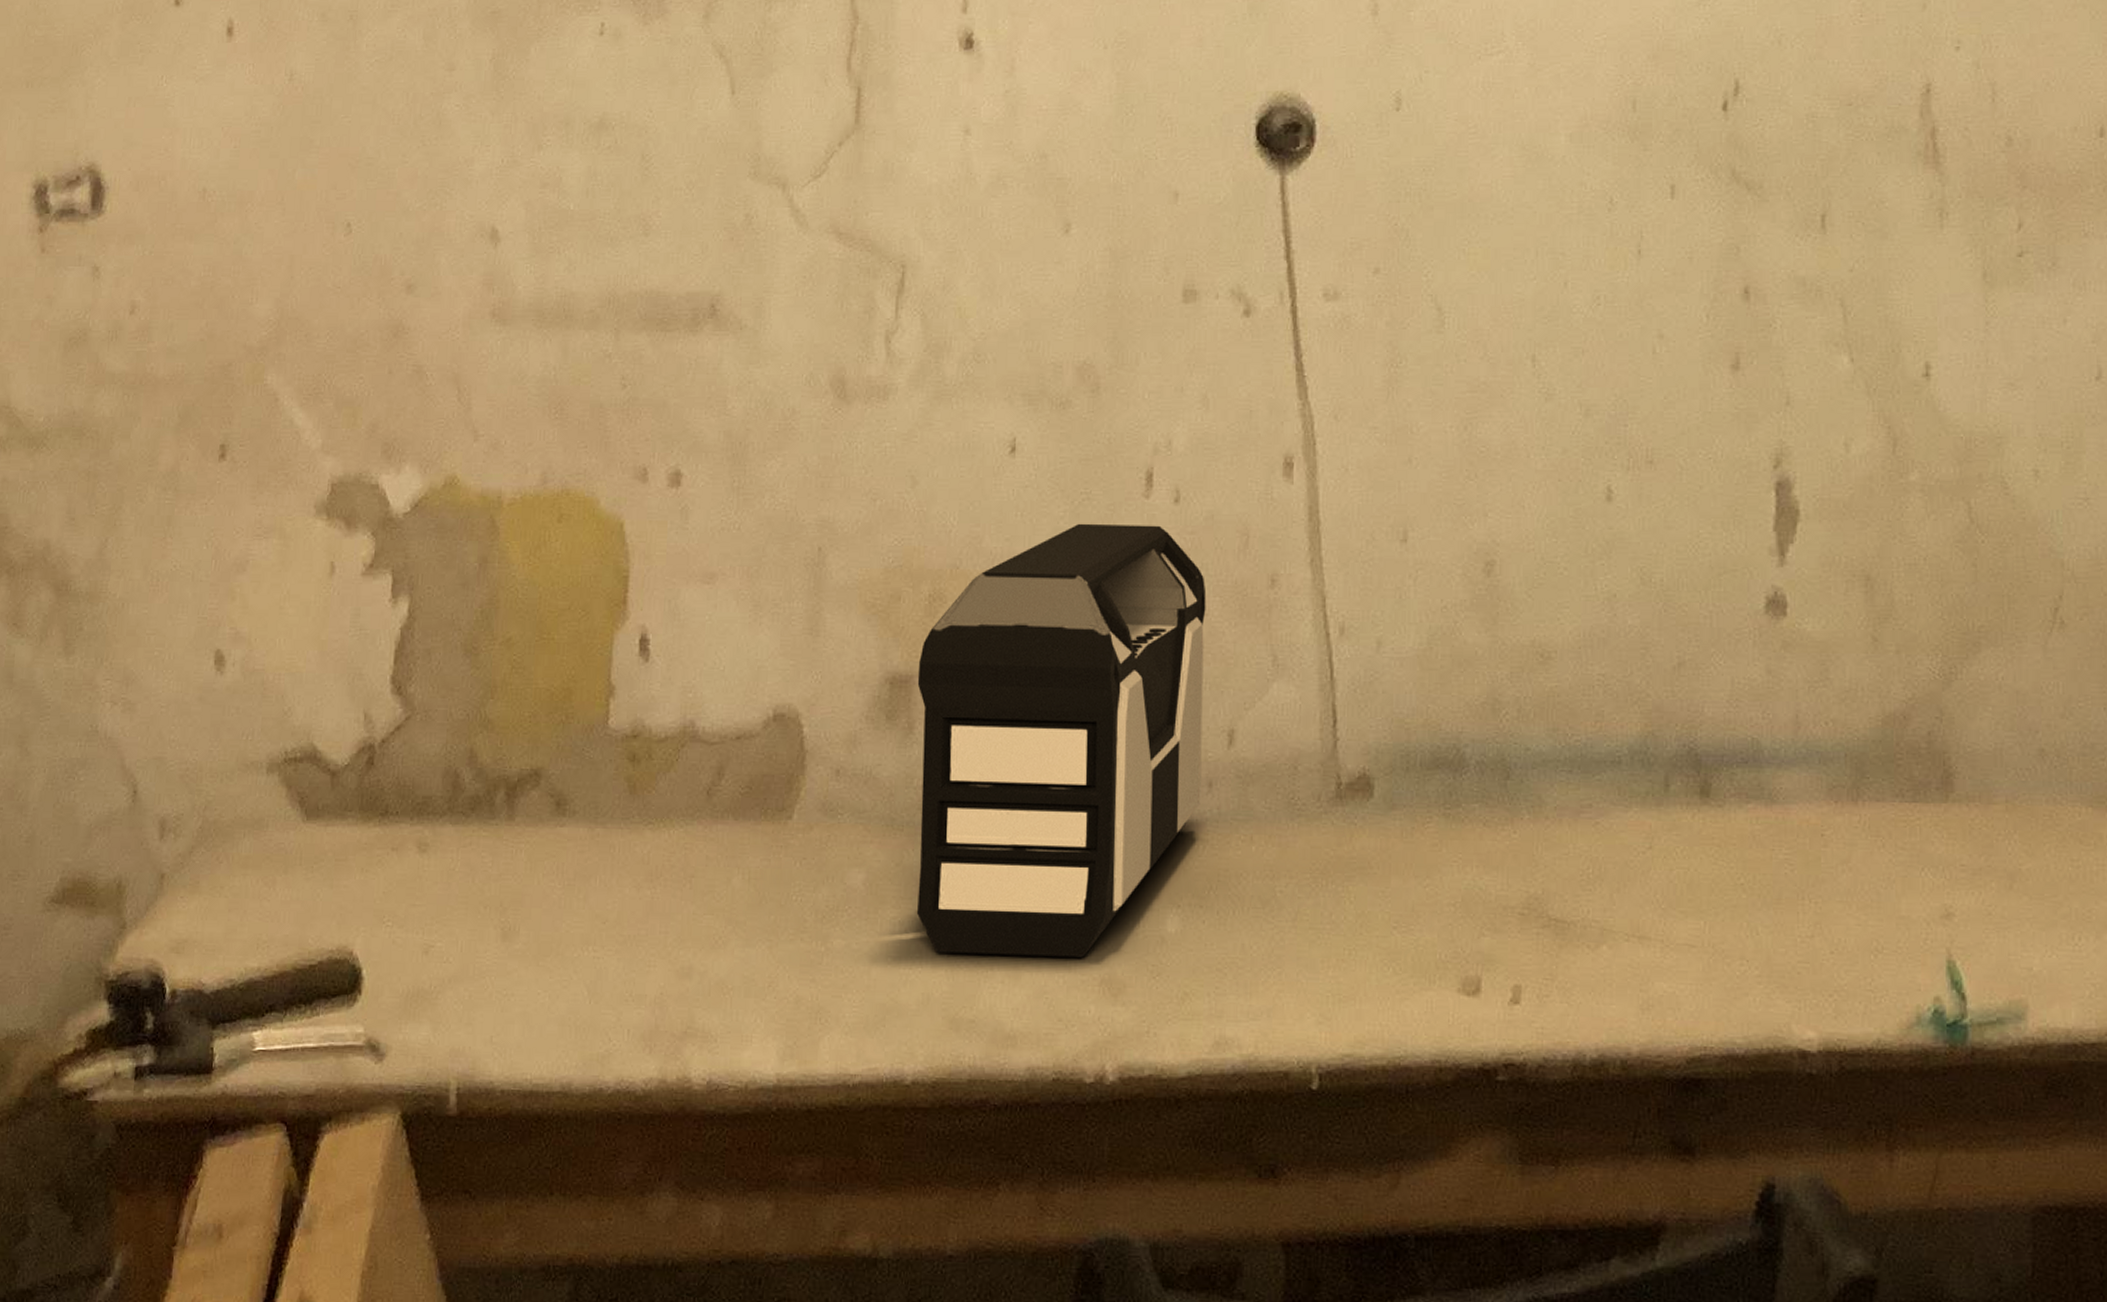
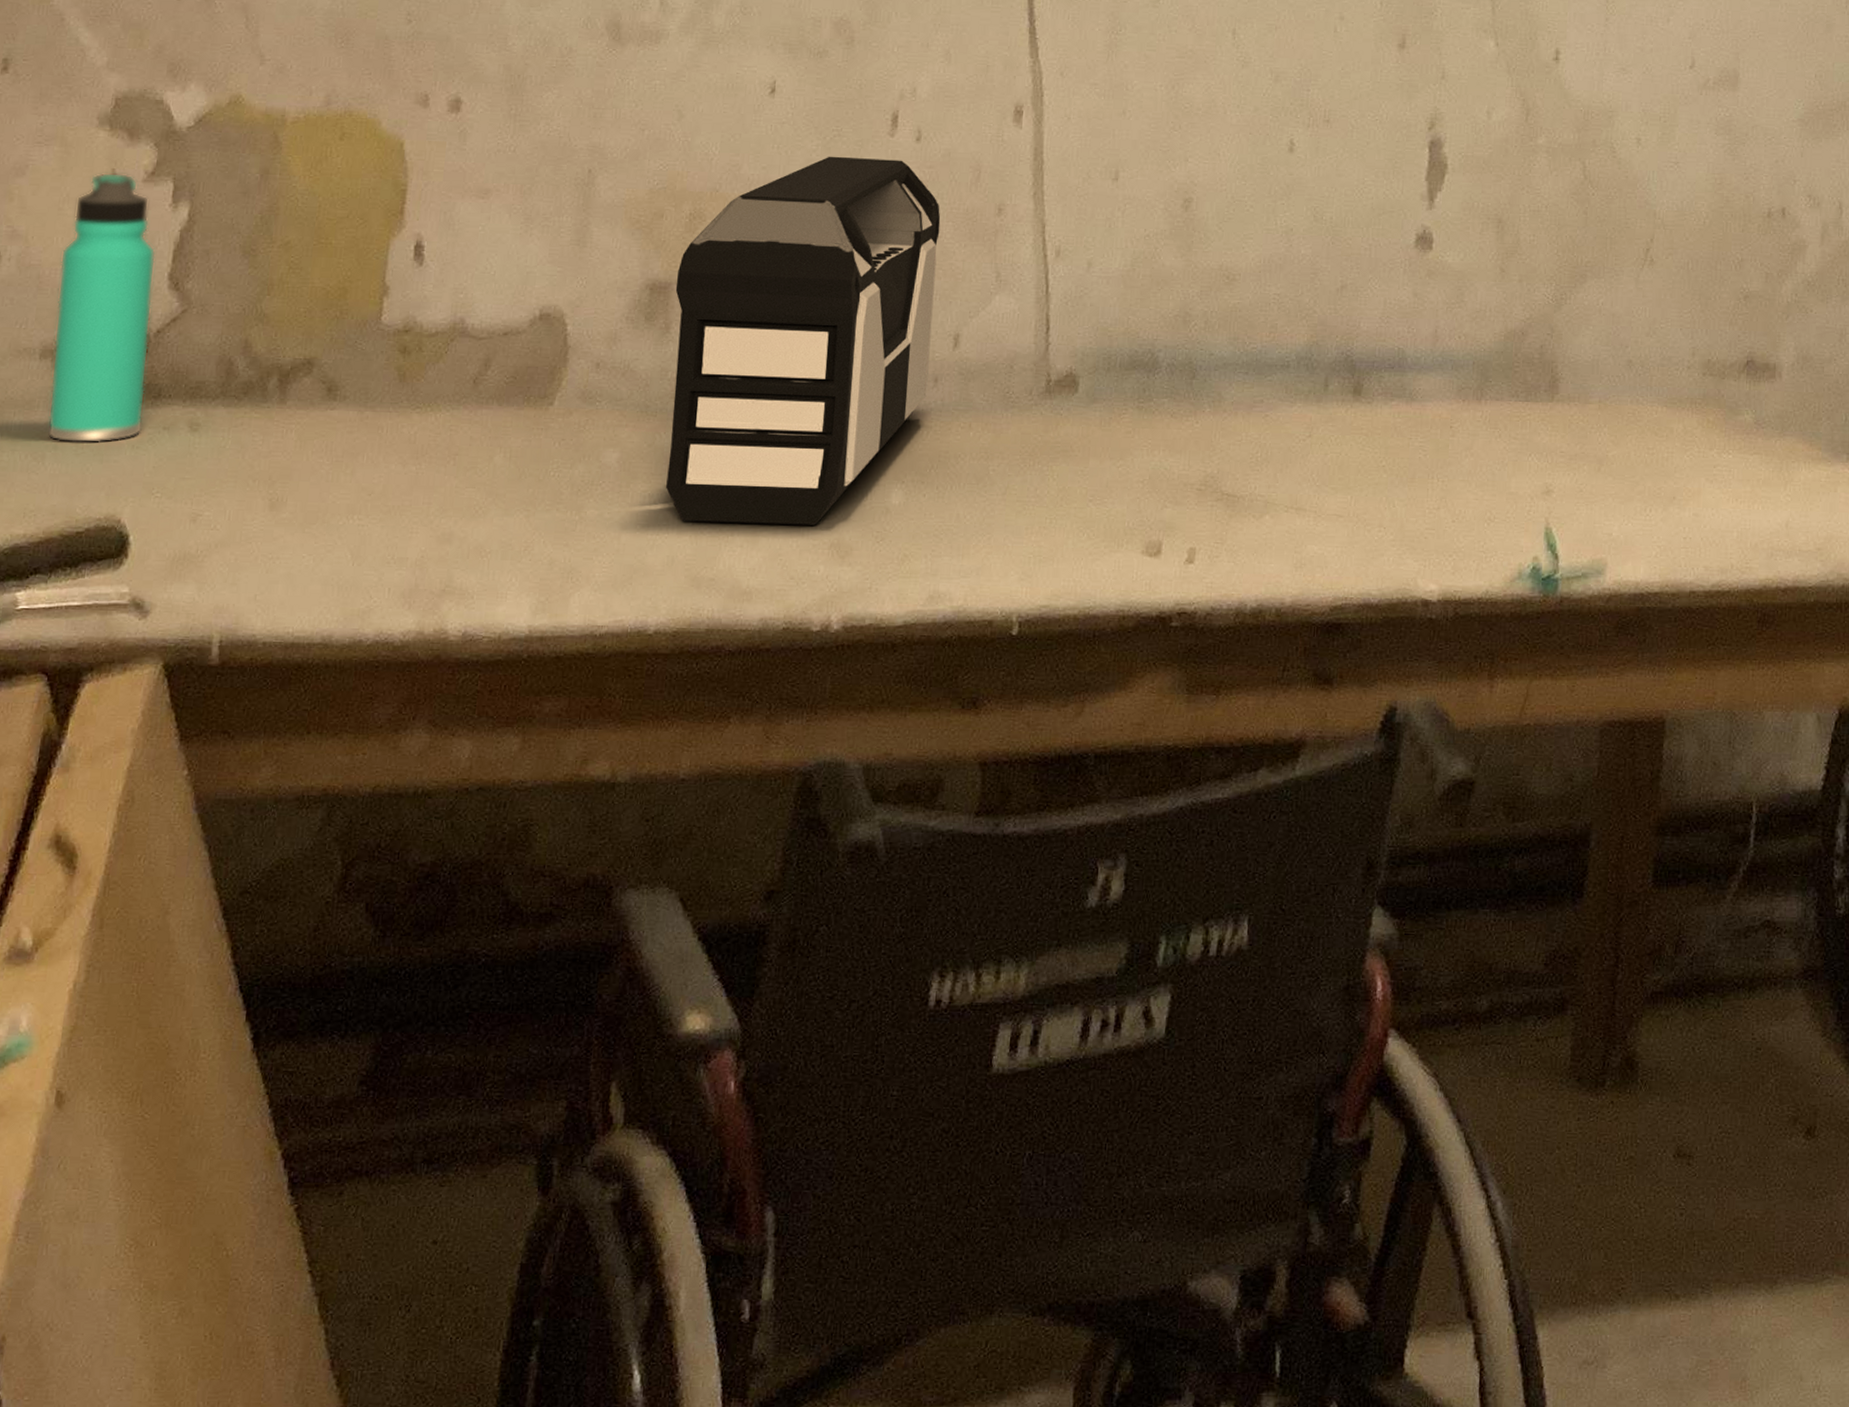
thermos bottle: none [277,566,378,867] -> present [47,172,156,444]

